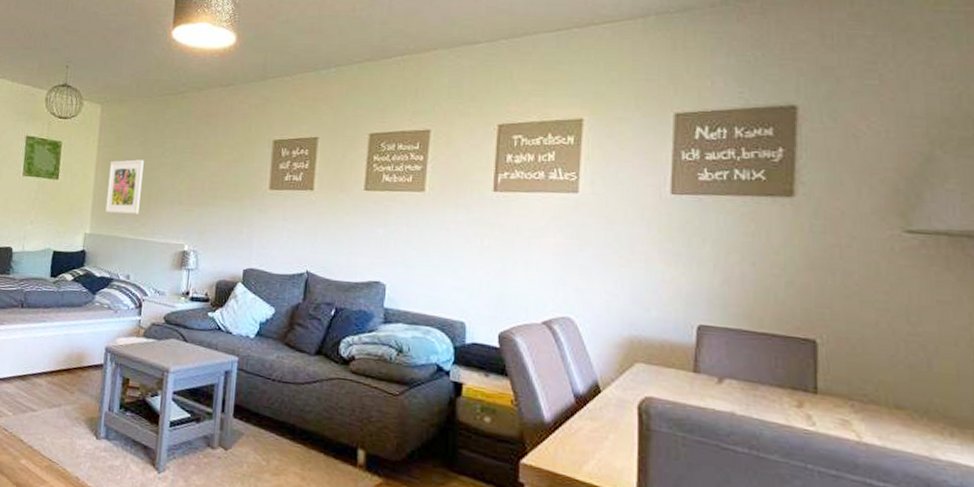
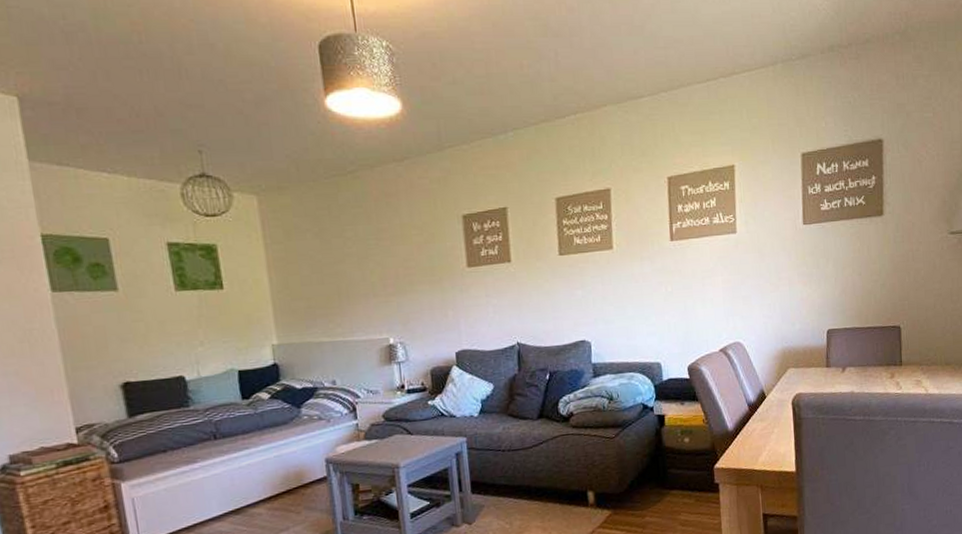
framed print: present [105,159,144,214] -> none [284,254,331,319]

